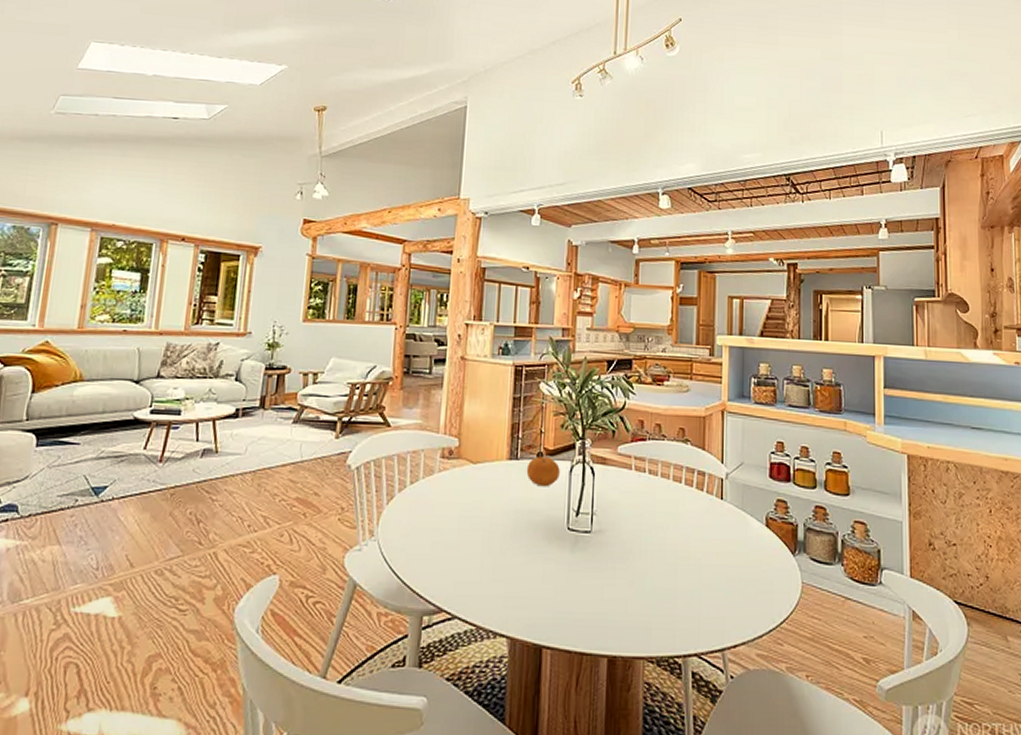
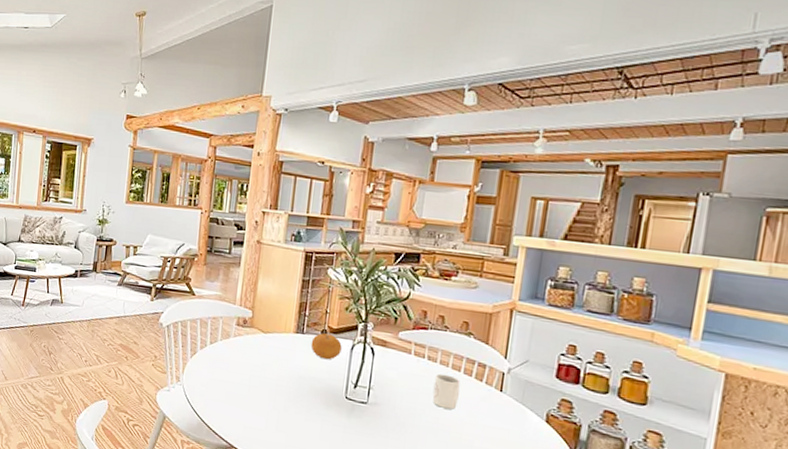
mug: none [657,487,683,526] -> present [432,373,461,410]

